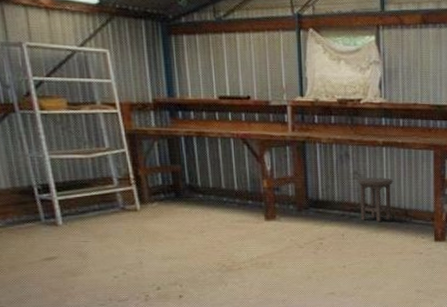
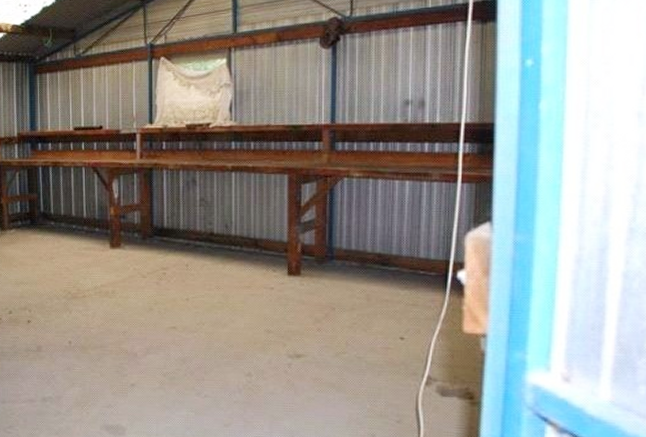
stool: present [357,177,394,223] -> none [203,204,243,253]

